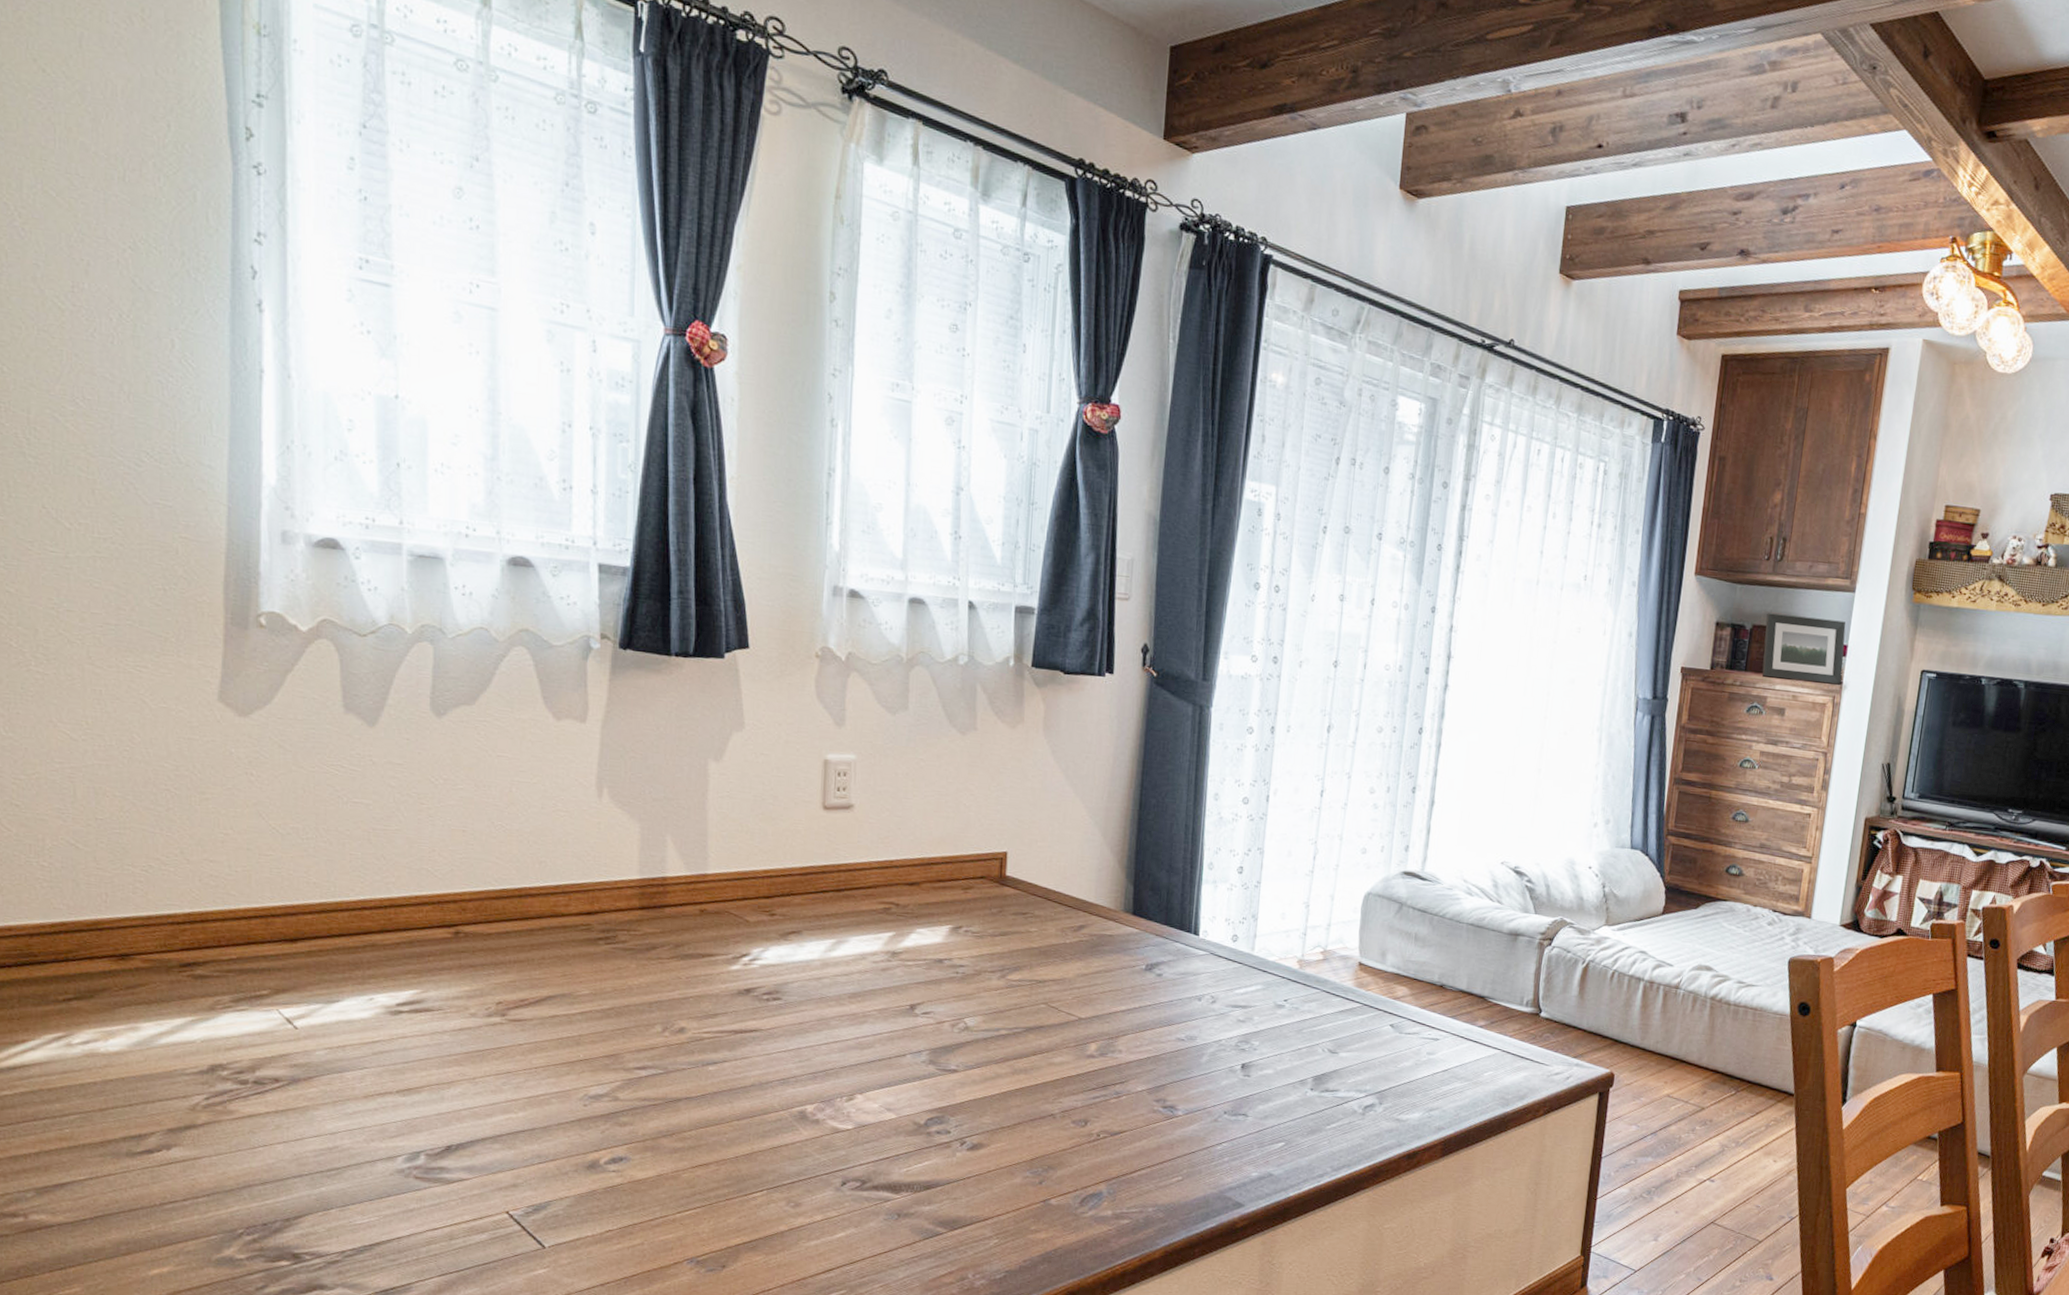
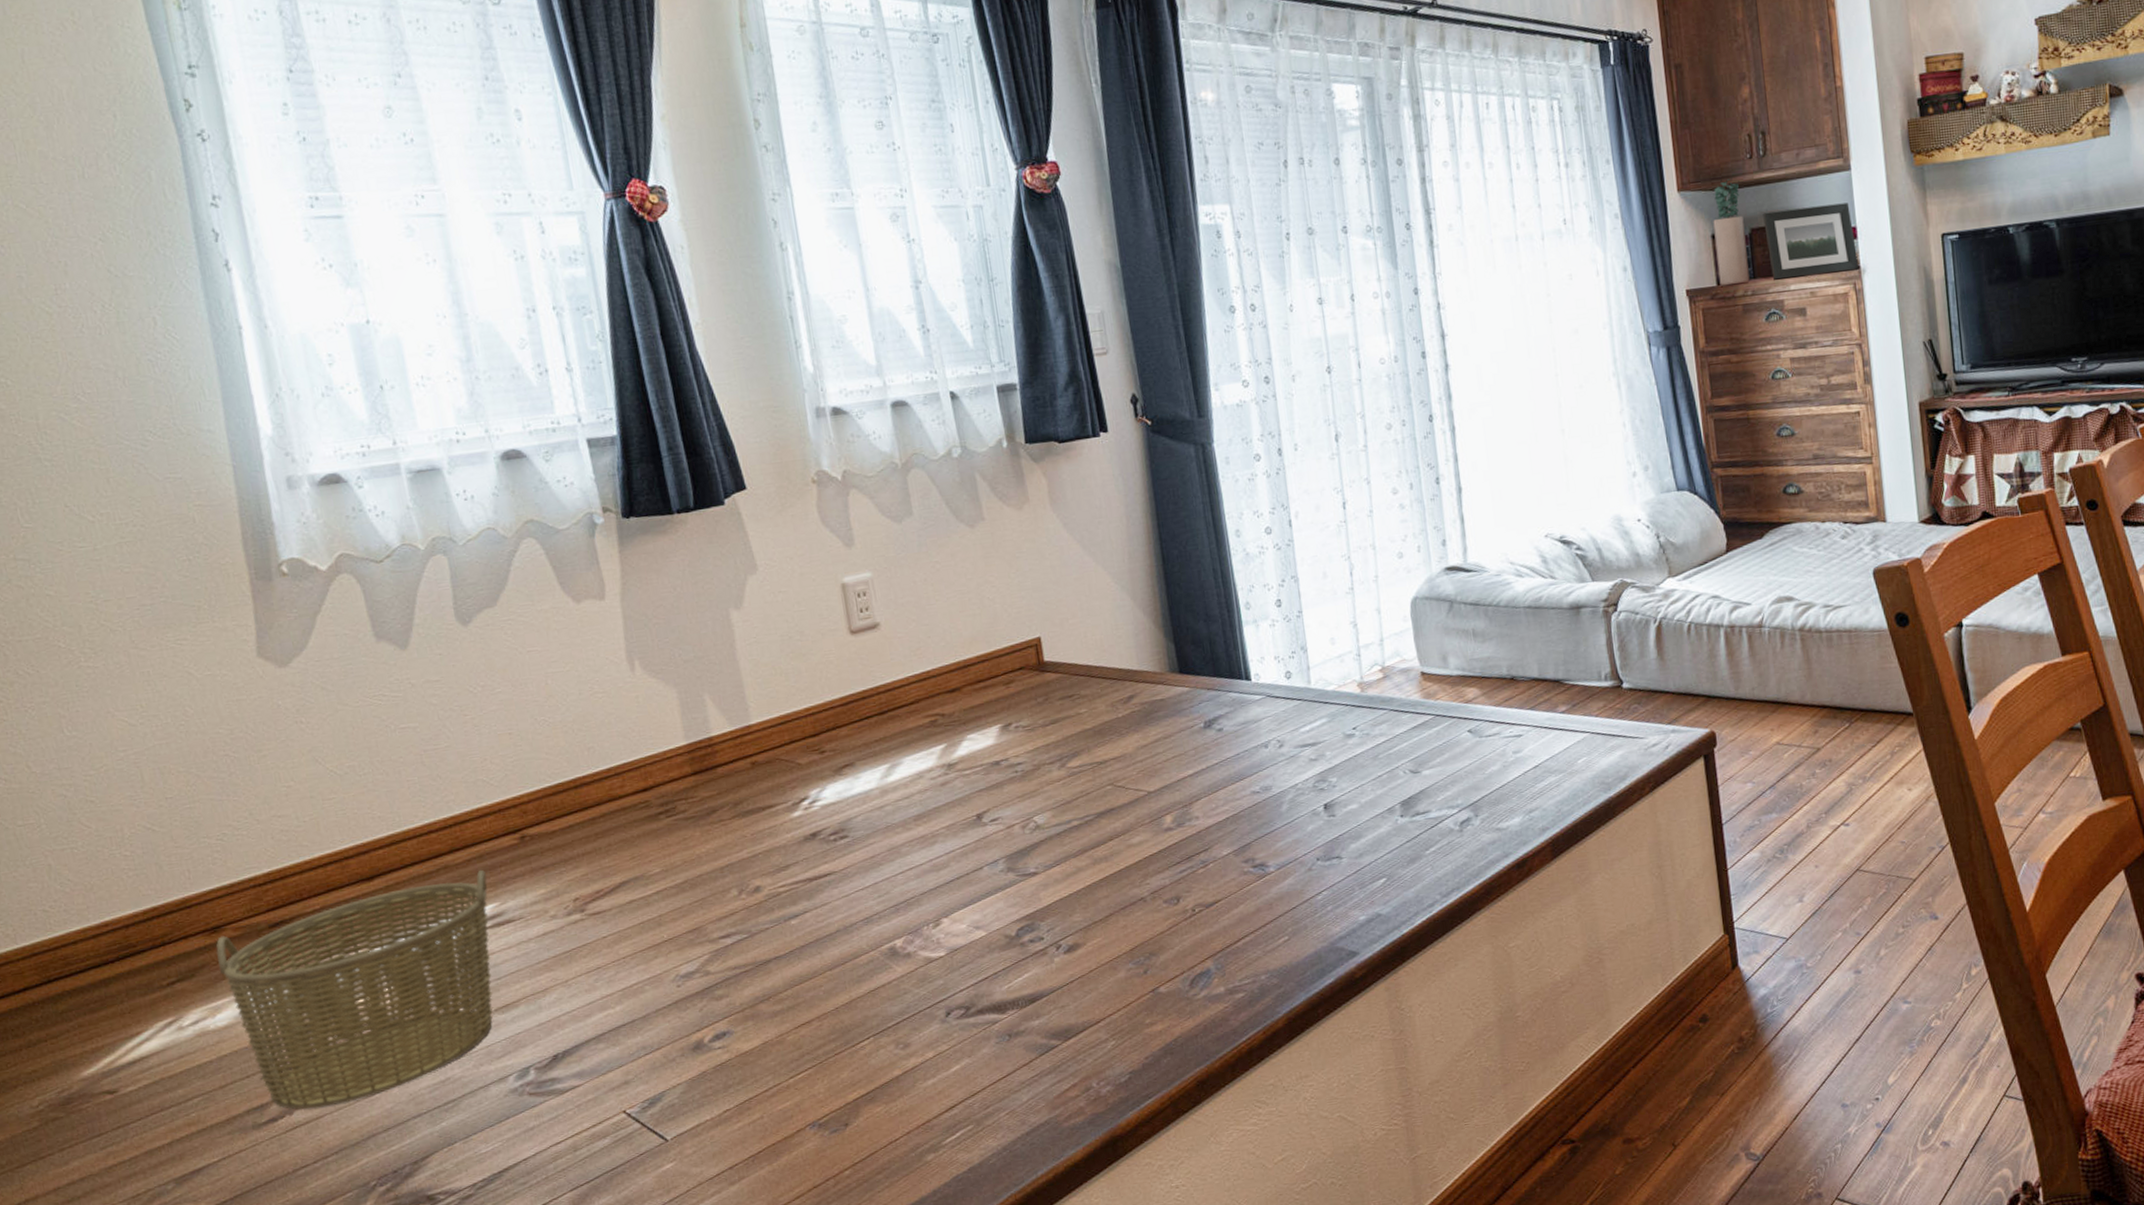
basket: none [121,955,413,1149] -> present [216,869,493,1109]
vase: none [1713,573,1753,675] -> present [1713,179,1750,288]

